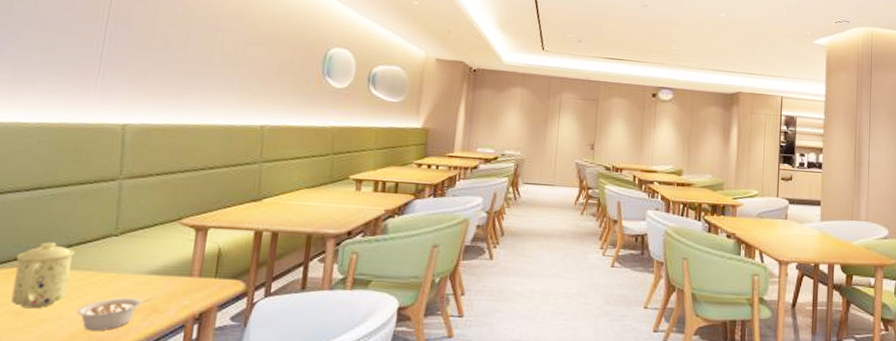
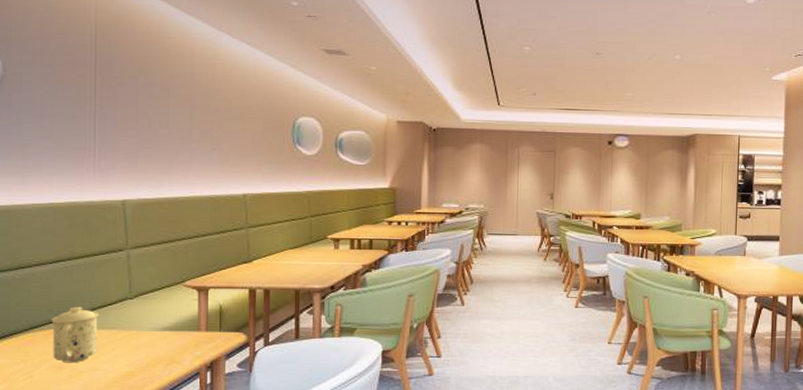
legume: present [76,298,154,332] -> none [108,350,170,380]

